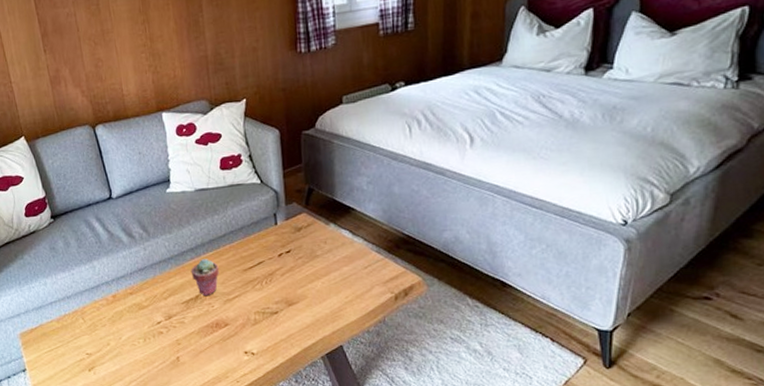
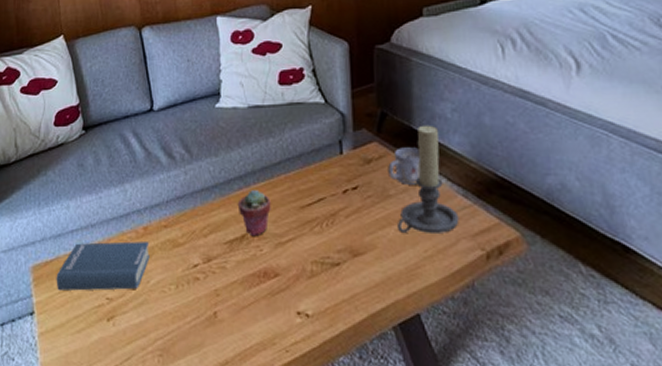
hardback book: none [41,307,120,350] -> present [56,241,150,291]
mug: none [315,215,342,246] -> present [388,147,421,185]
candle holder: none [324,196,374,284] -> present [398,125,460,233]

